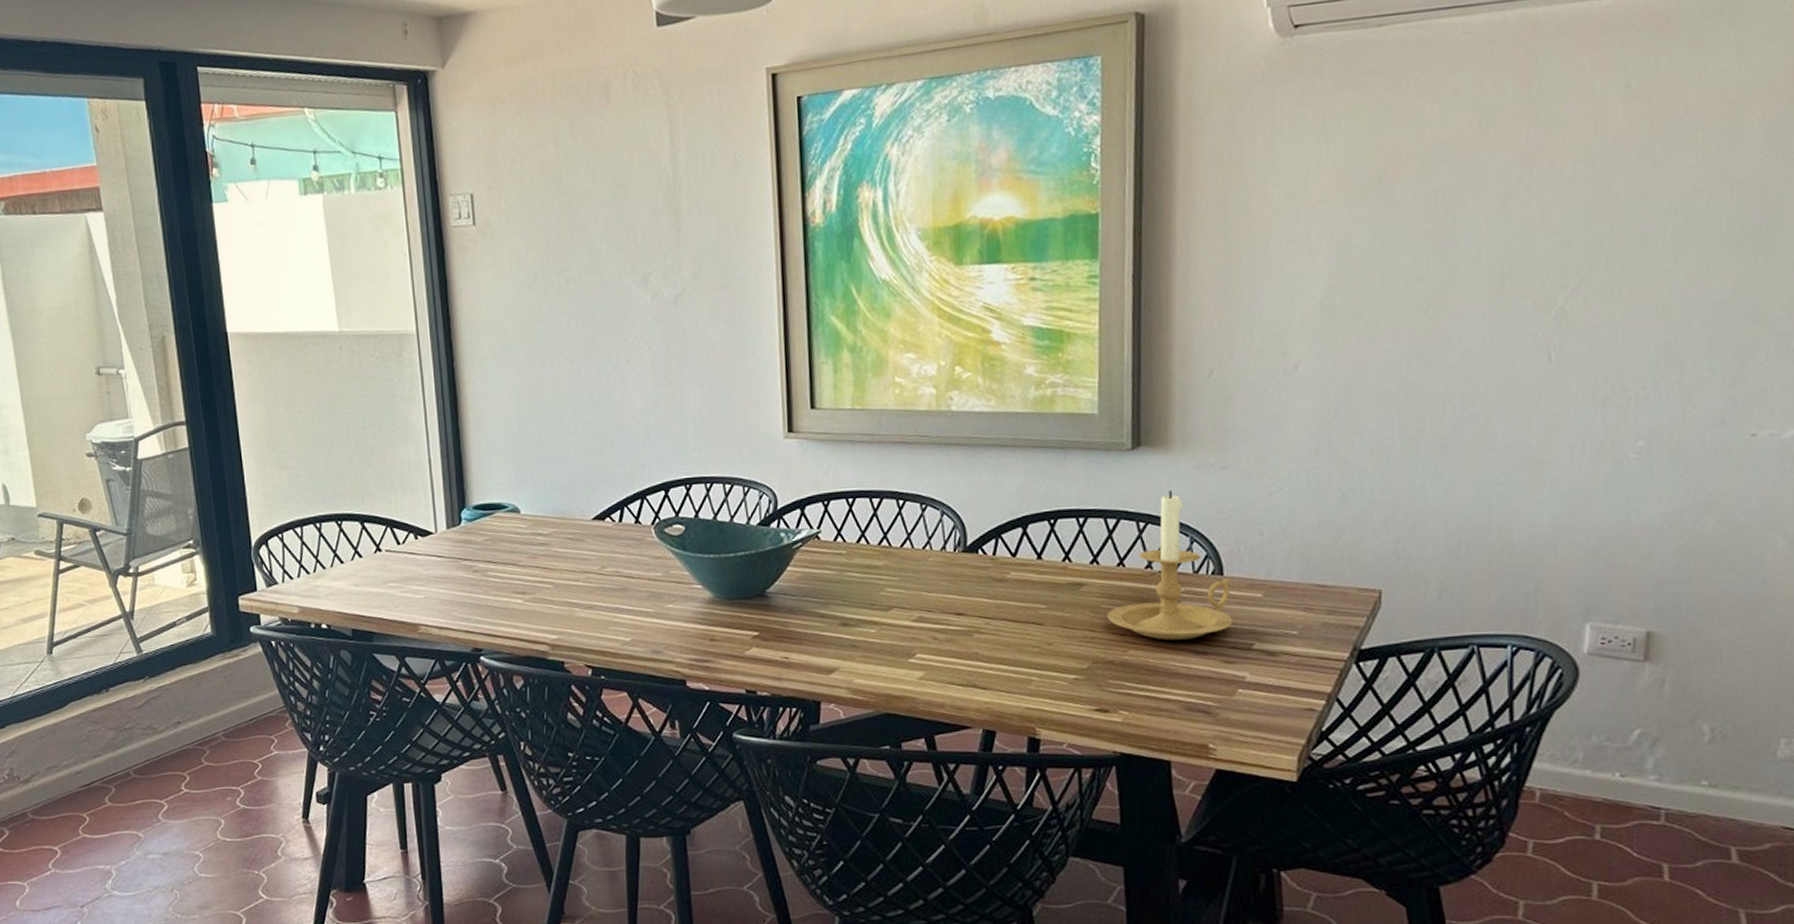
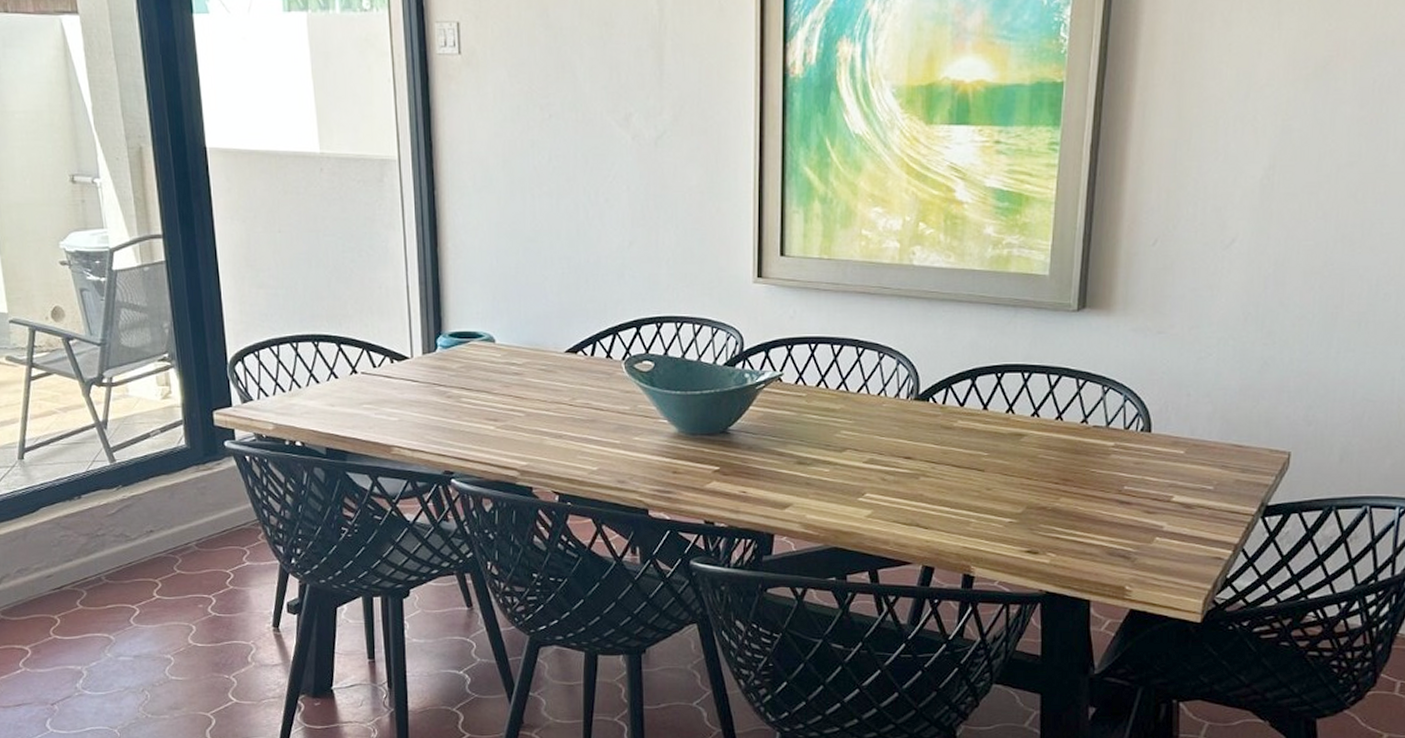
candle holder: present [1107,490,1233,640] -> none [1043,350,1157,490]

